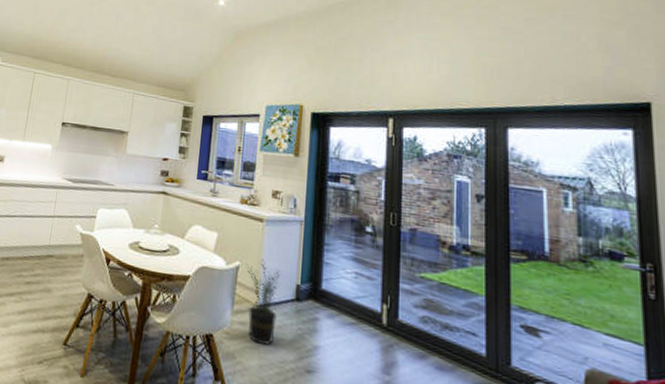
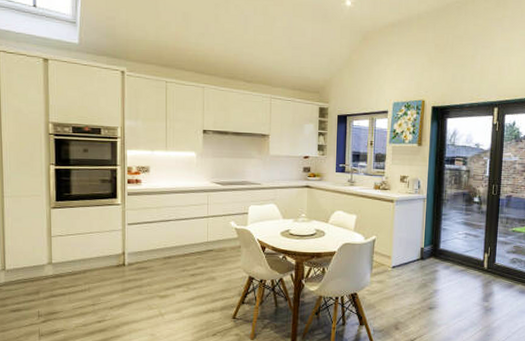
potted plant: present [245,258,281,345] -> none [380,231,409,295]

